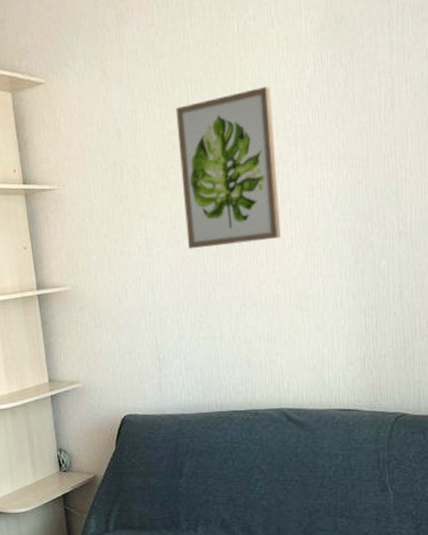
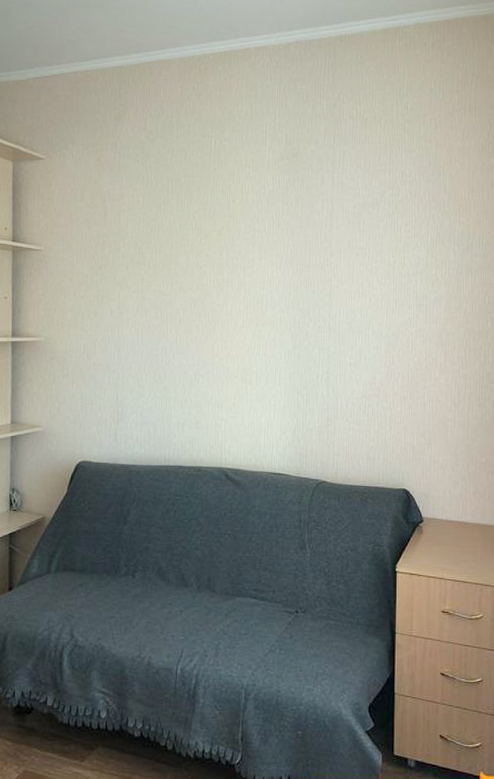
wall art: present [175,86,281,250] -> none [154,195,237,320]

